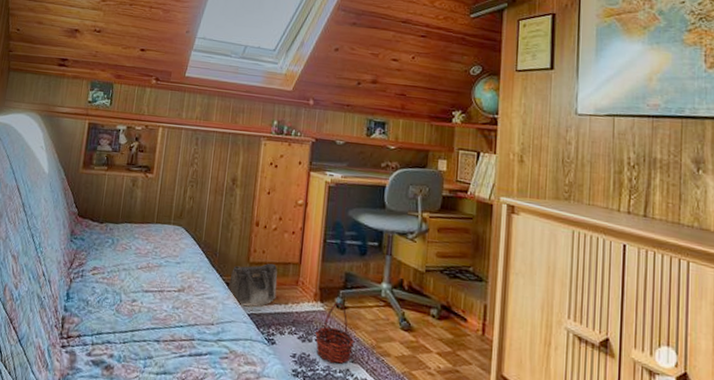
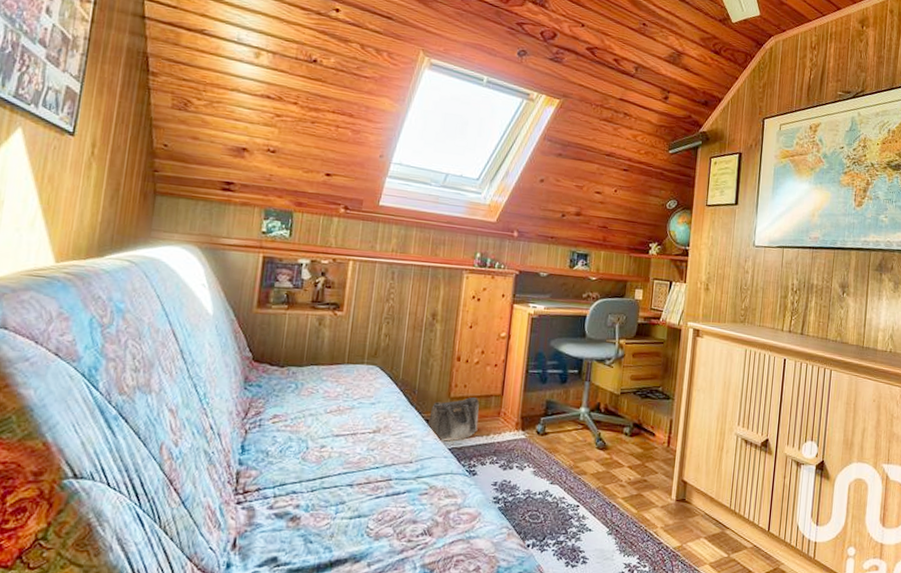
basket: present [315,302,355,364] -> none [516,429,554,487]

